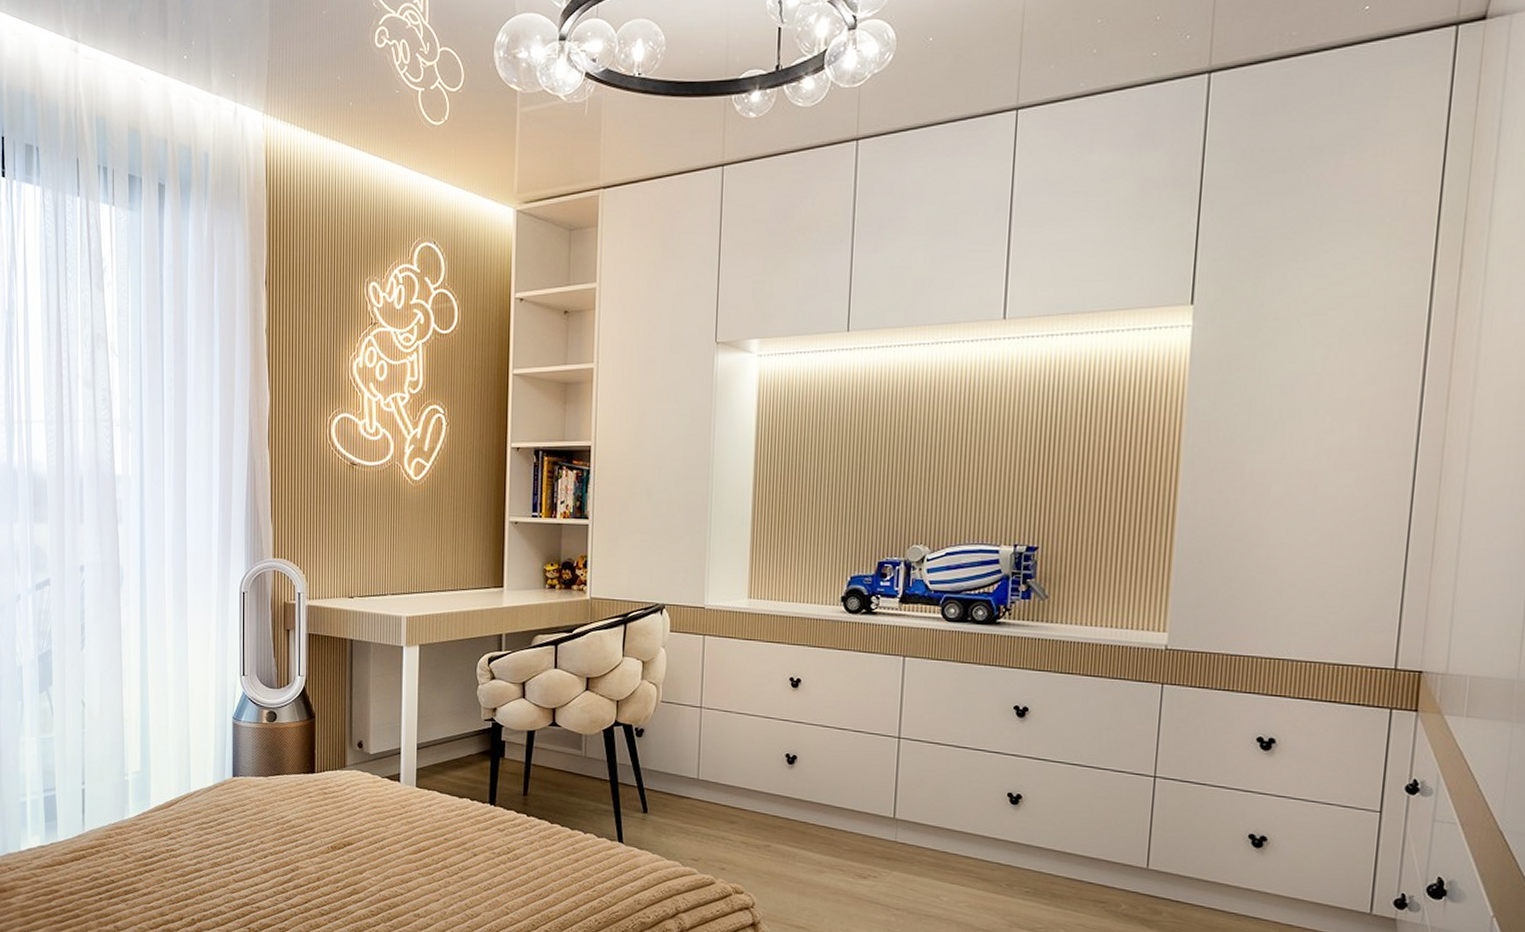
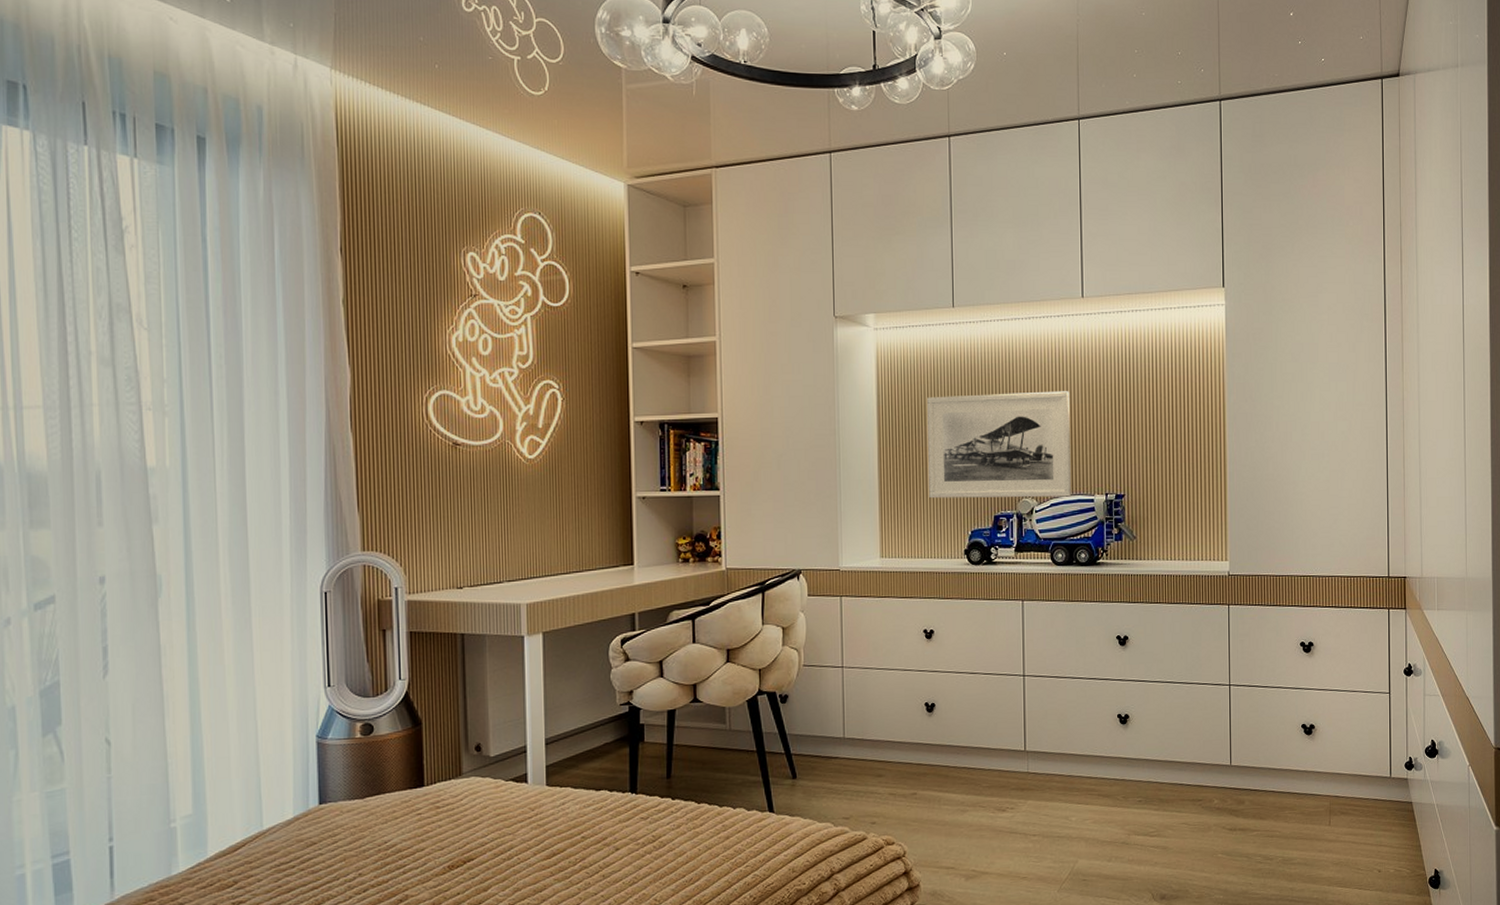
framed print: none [806,426,979,546] -> present [927,391,1072,499]

